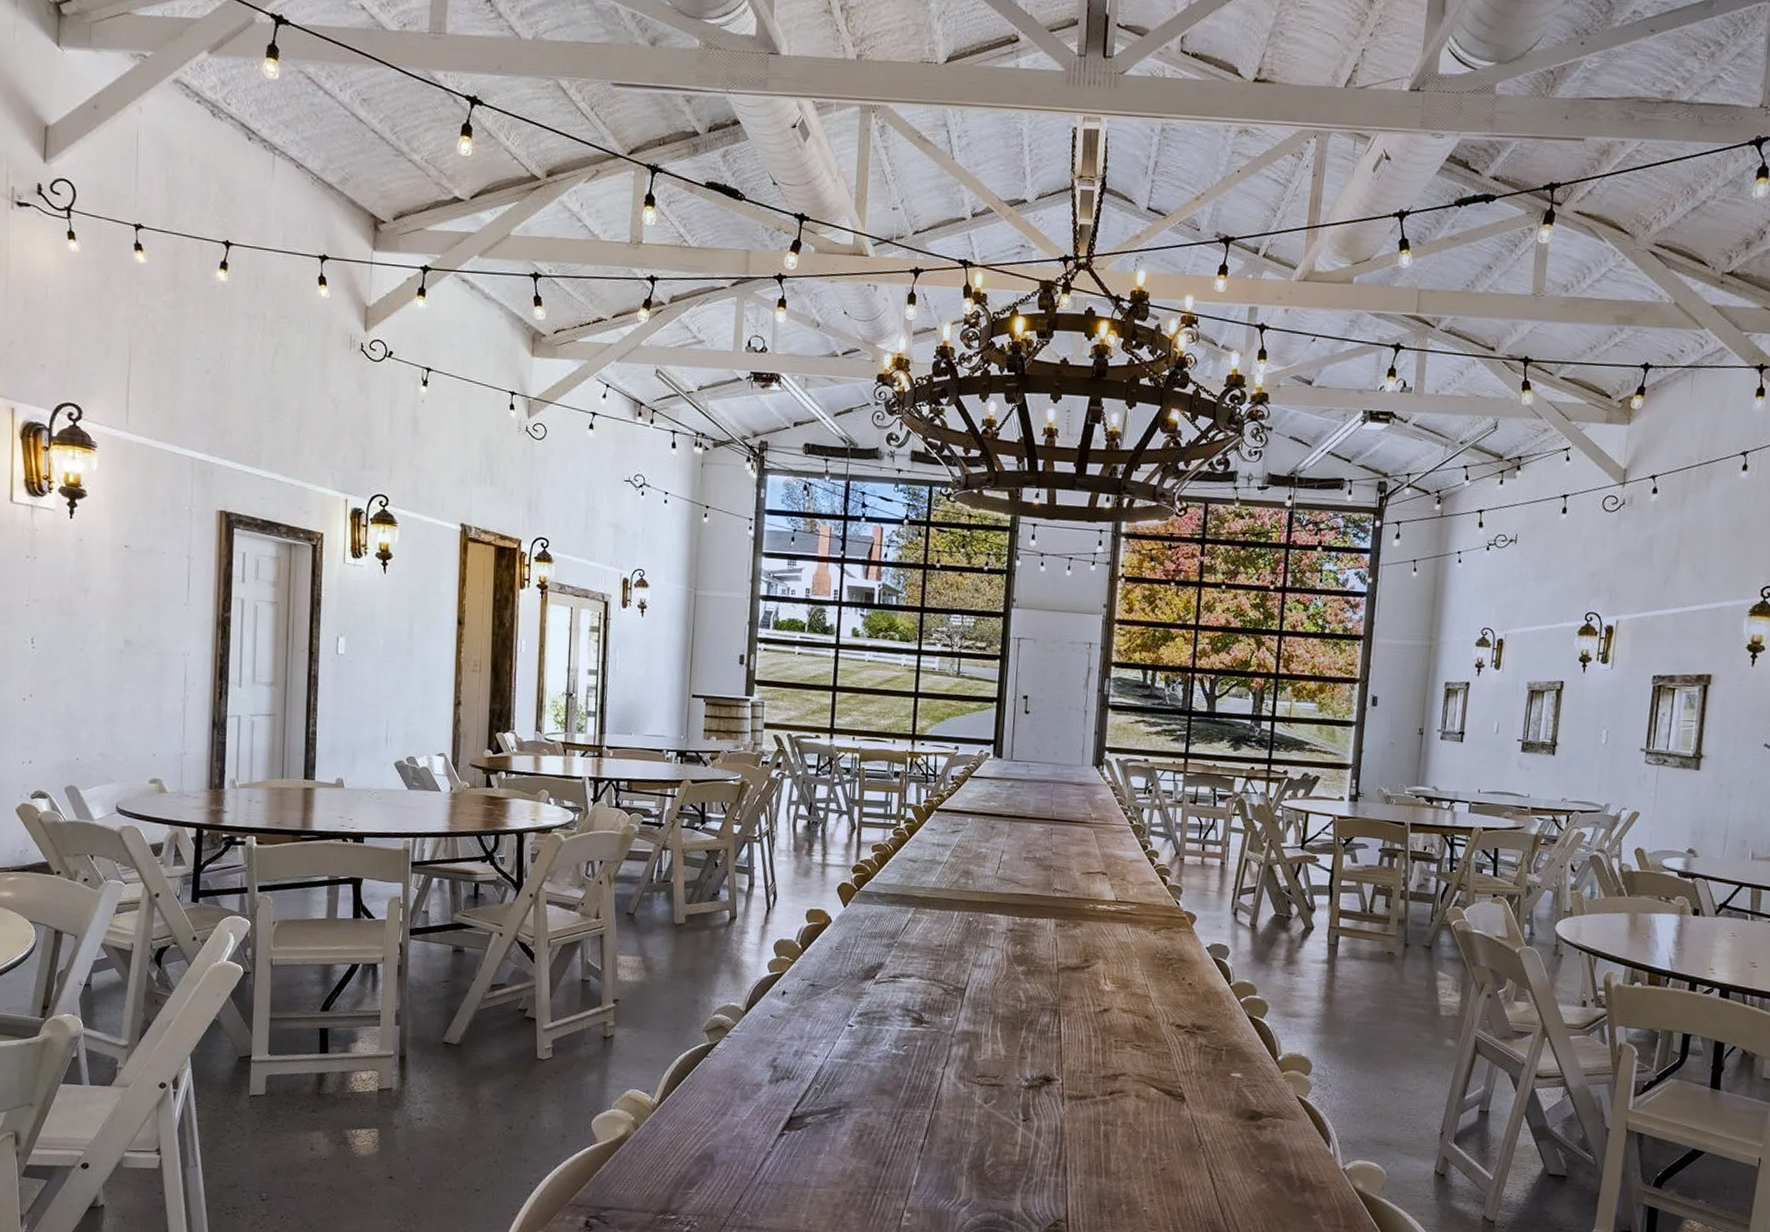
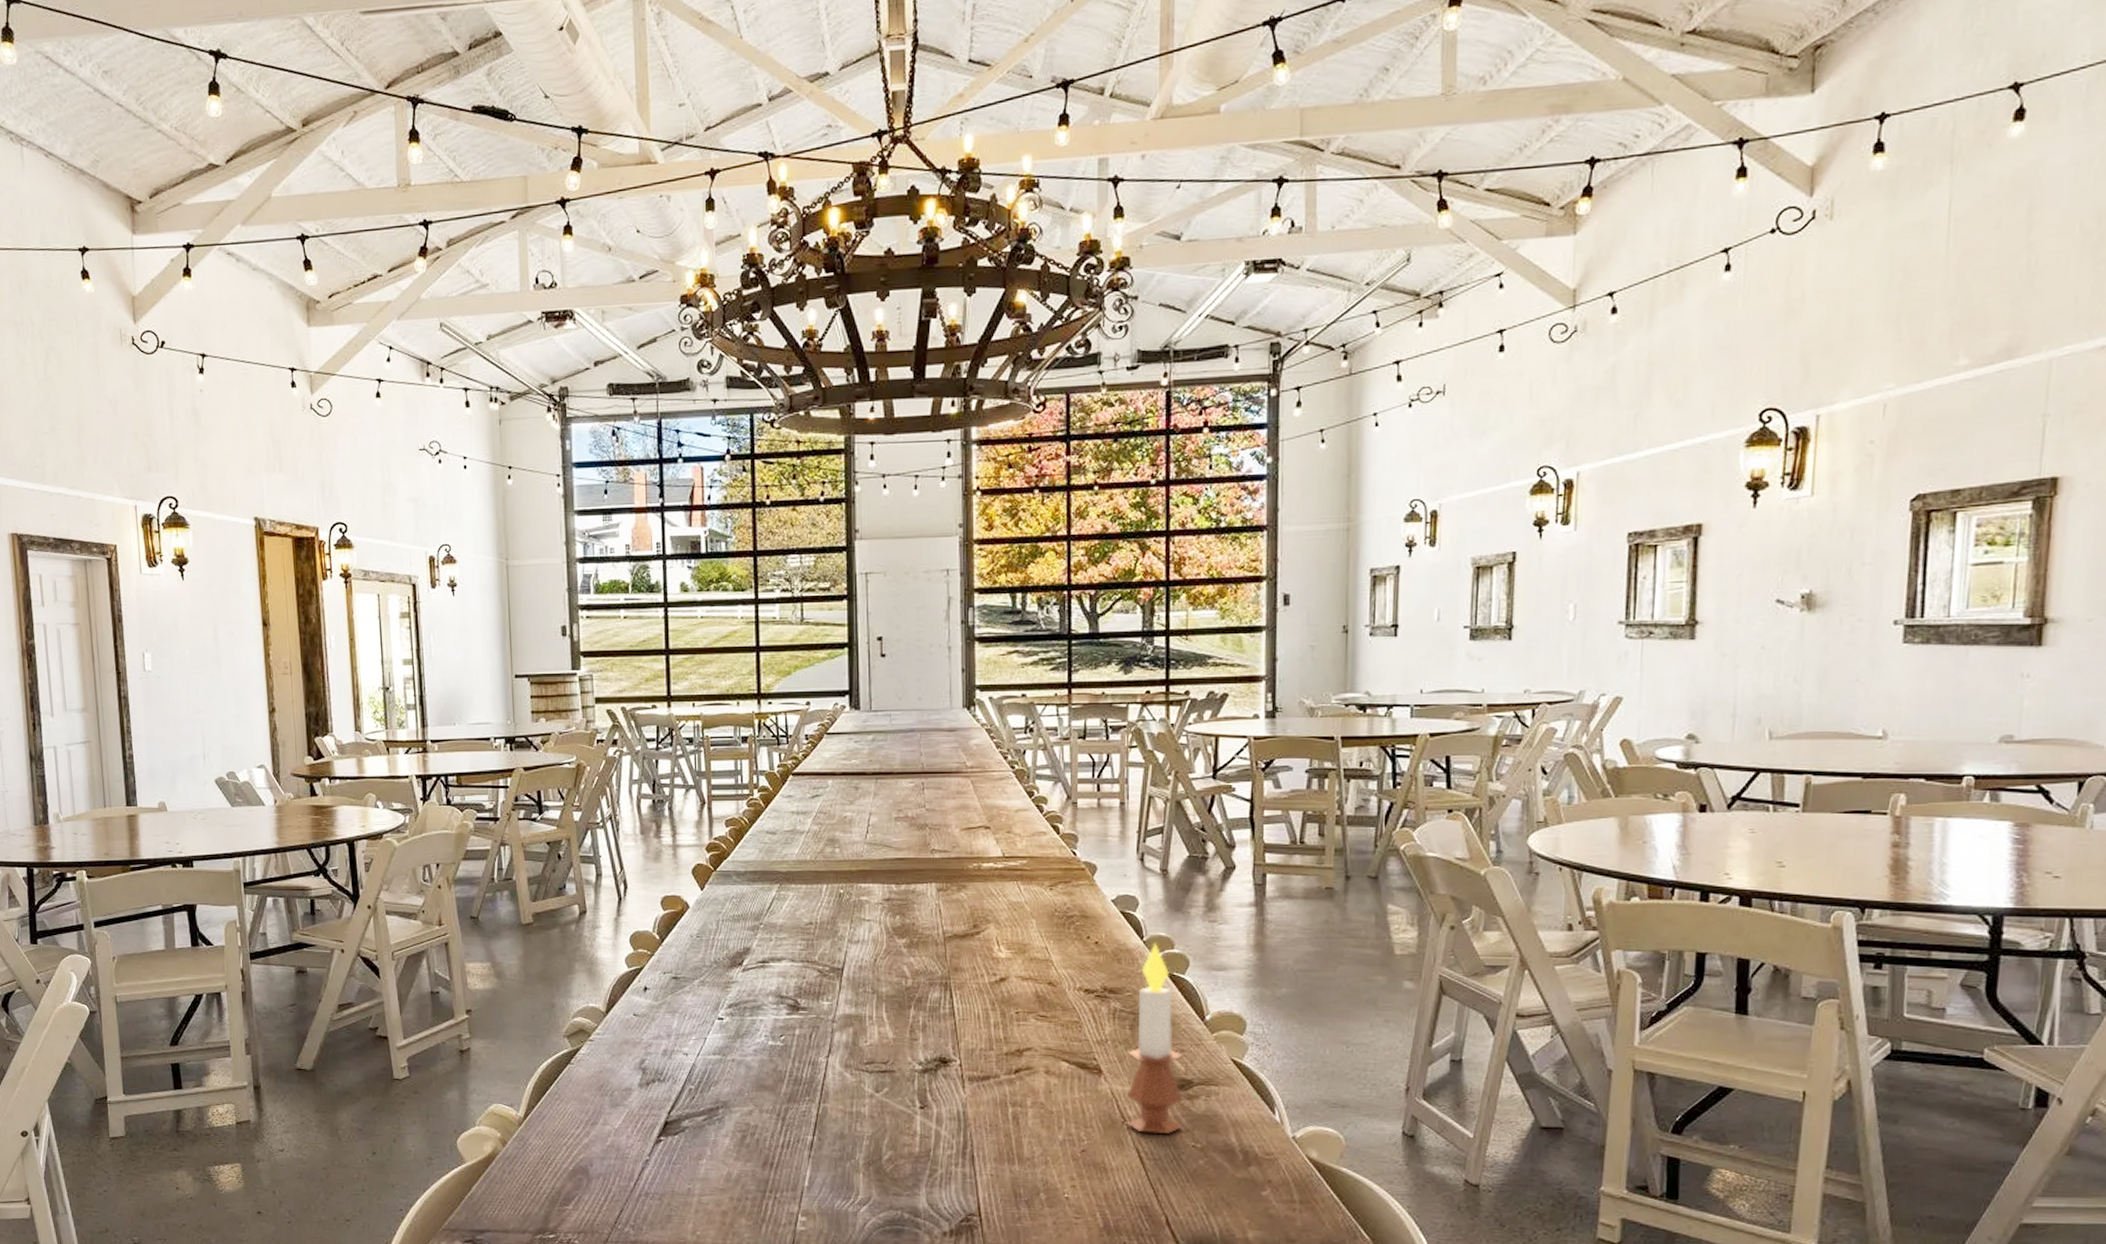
candle: none [1202,988,1256,1159] -> present [1127,943,1183,1134]

